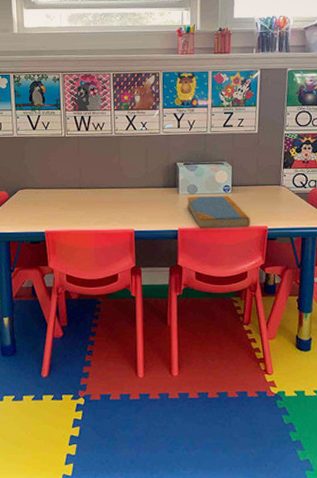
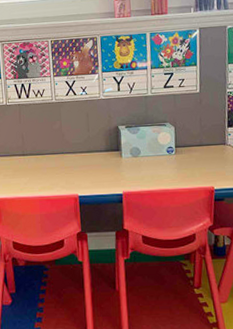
book: present [187,196,250,229] -> none [130,157,196,192]

